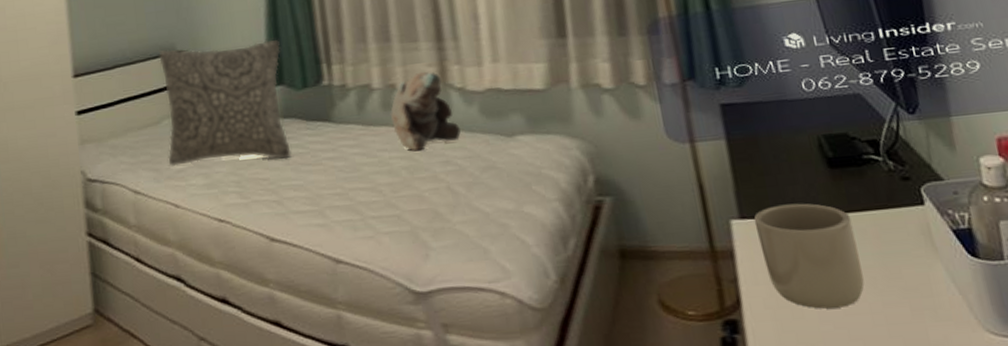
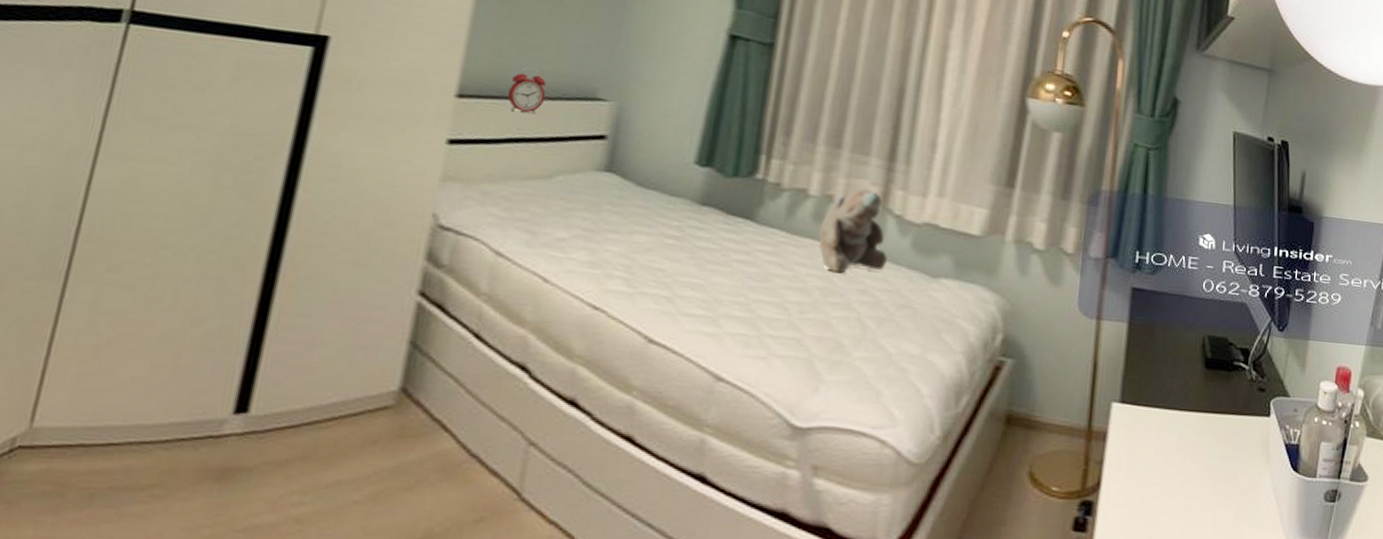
alarm clock: none [109,39,138,78] -> present [508,67,546,115]
pillow: present [158,39,291,166] -> none [549,91,721,252]
mug: present [753,203,865,309] -> none [1130,395,1211,503]

